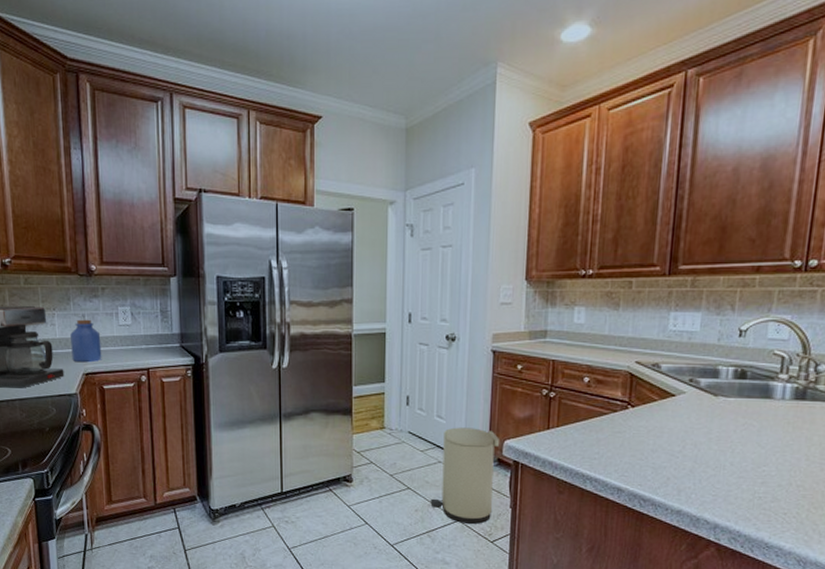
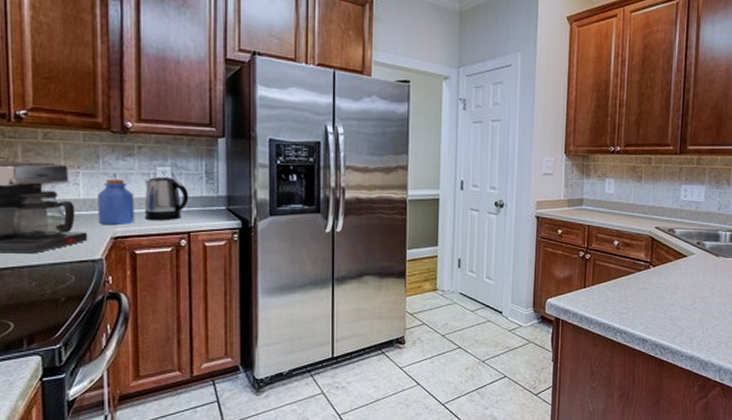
kettle: none [109,315,147,358] -> present [144,176,189,221]
pedal bin: present [430,427,499,524] -> none [480,288,542,379]

